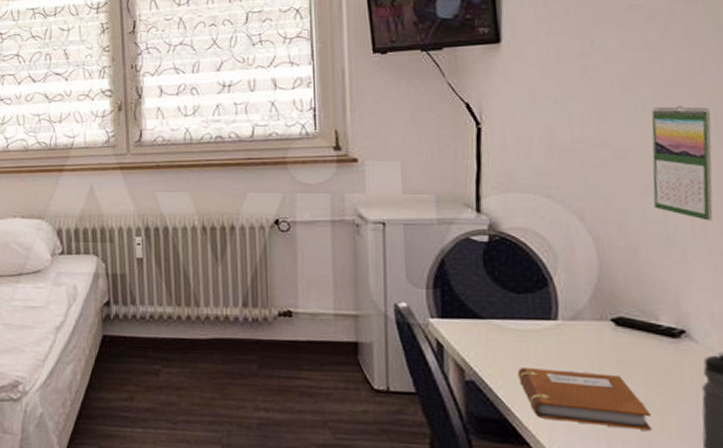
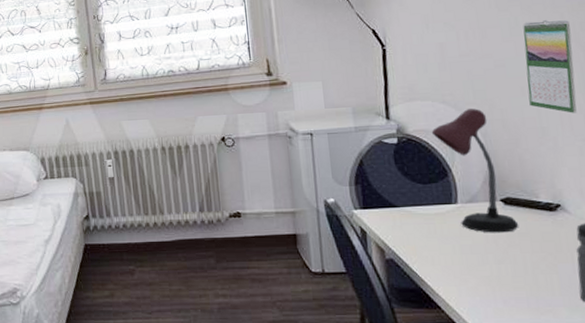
notebook: present [517,368,652,430] -> none [427,244,538,289]
desk lamp: none [530,207,633,360] -> present [431,108,519,233]

